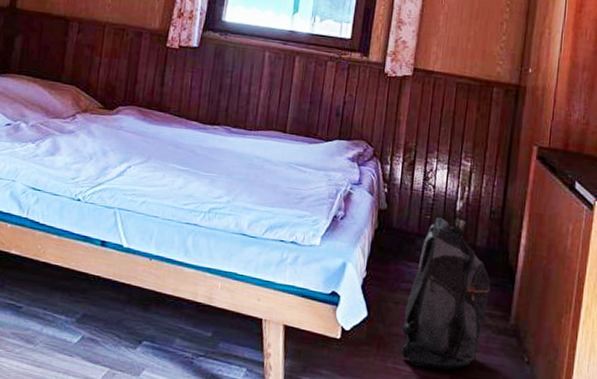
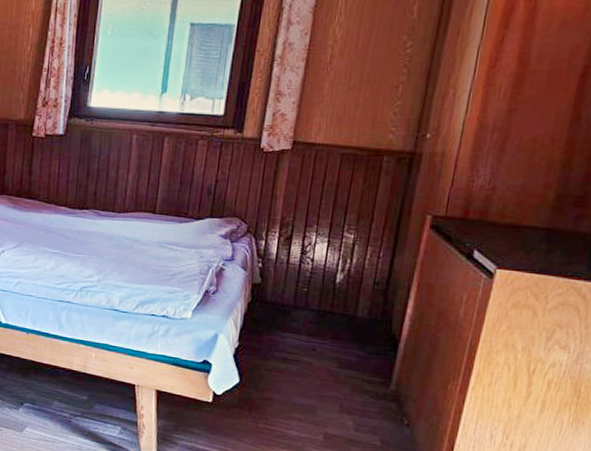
backpack: present [401,217,491,370] -> none [273,289,371,431]

